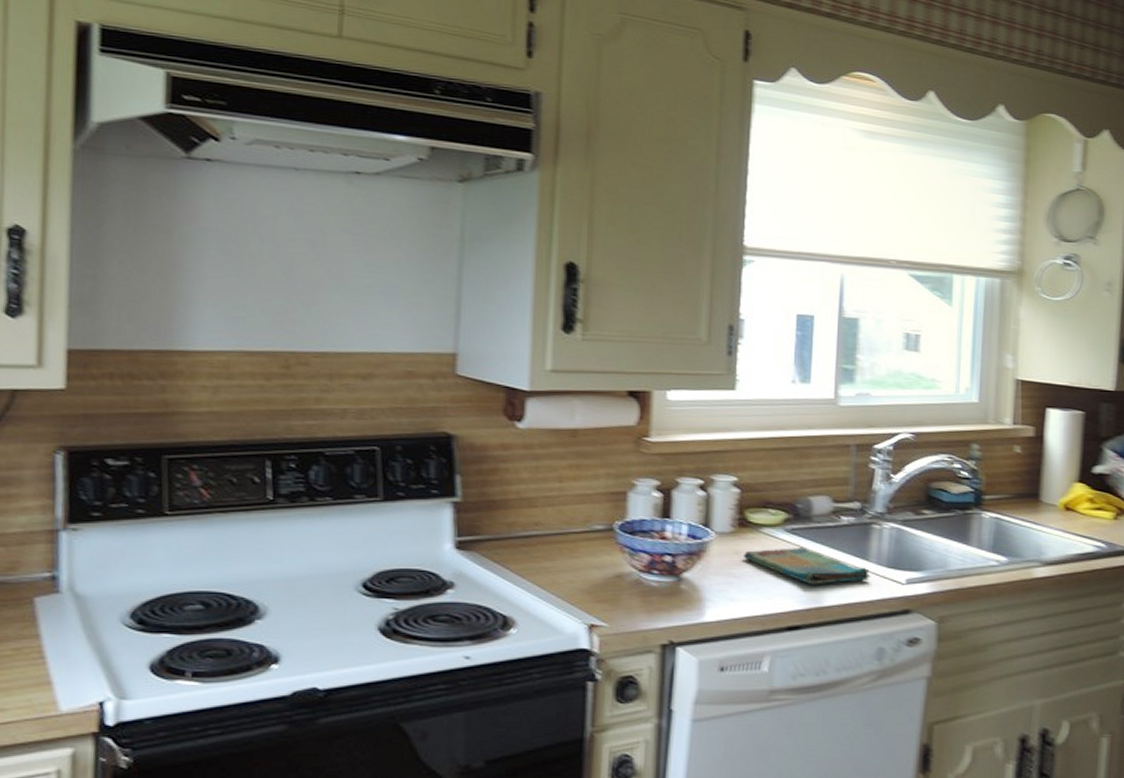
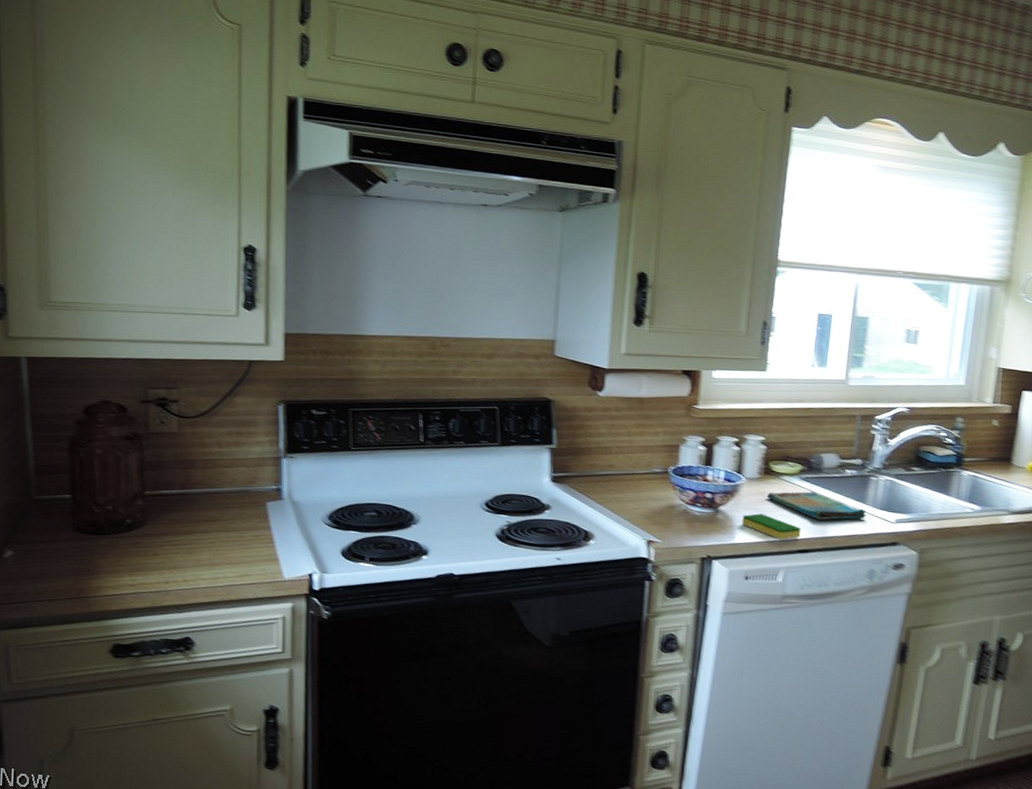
dish sponge: none [713,580,789,614] -> present [742,513,801,540]

